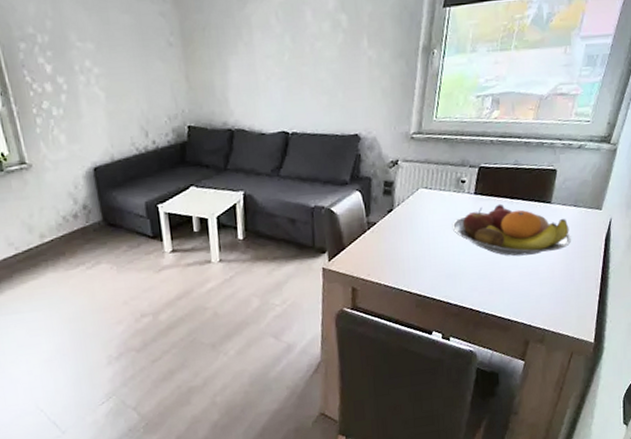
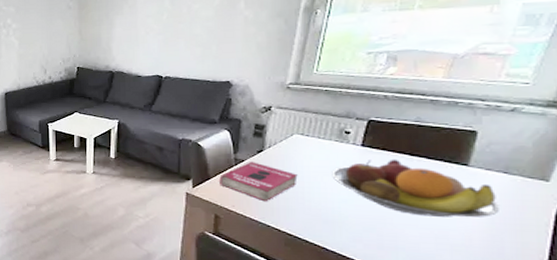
book: none [354,223,424,265] -> present [219,162,298,202]

